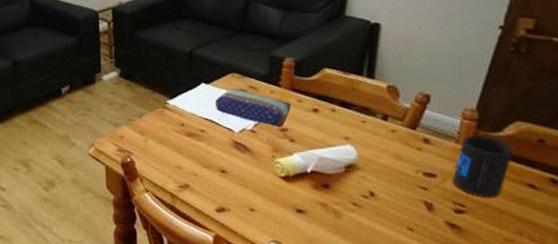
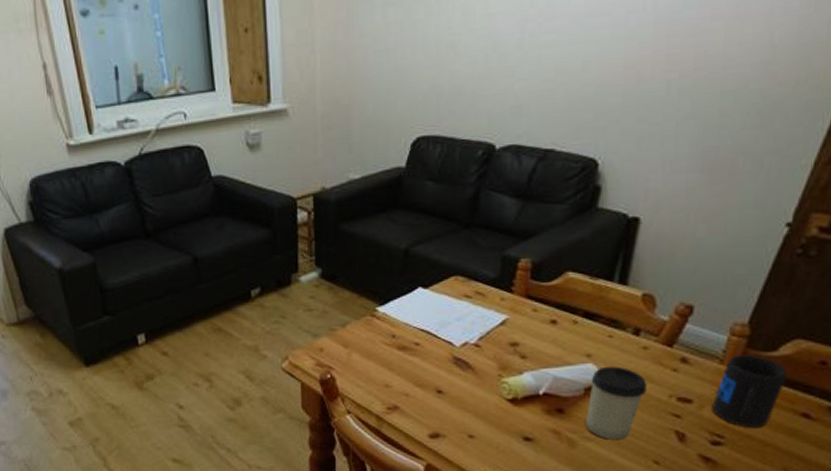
pencil case: present [214,89,292,128] -> none [433,294,525,342]
cup: none [348,147,397,210] -> present [586,366,647,440]

